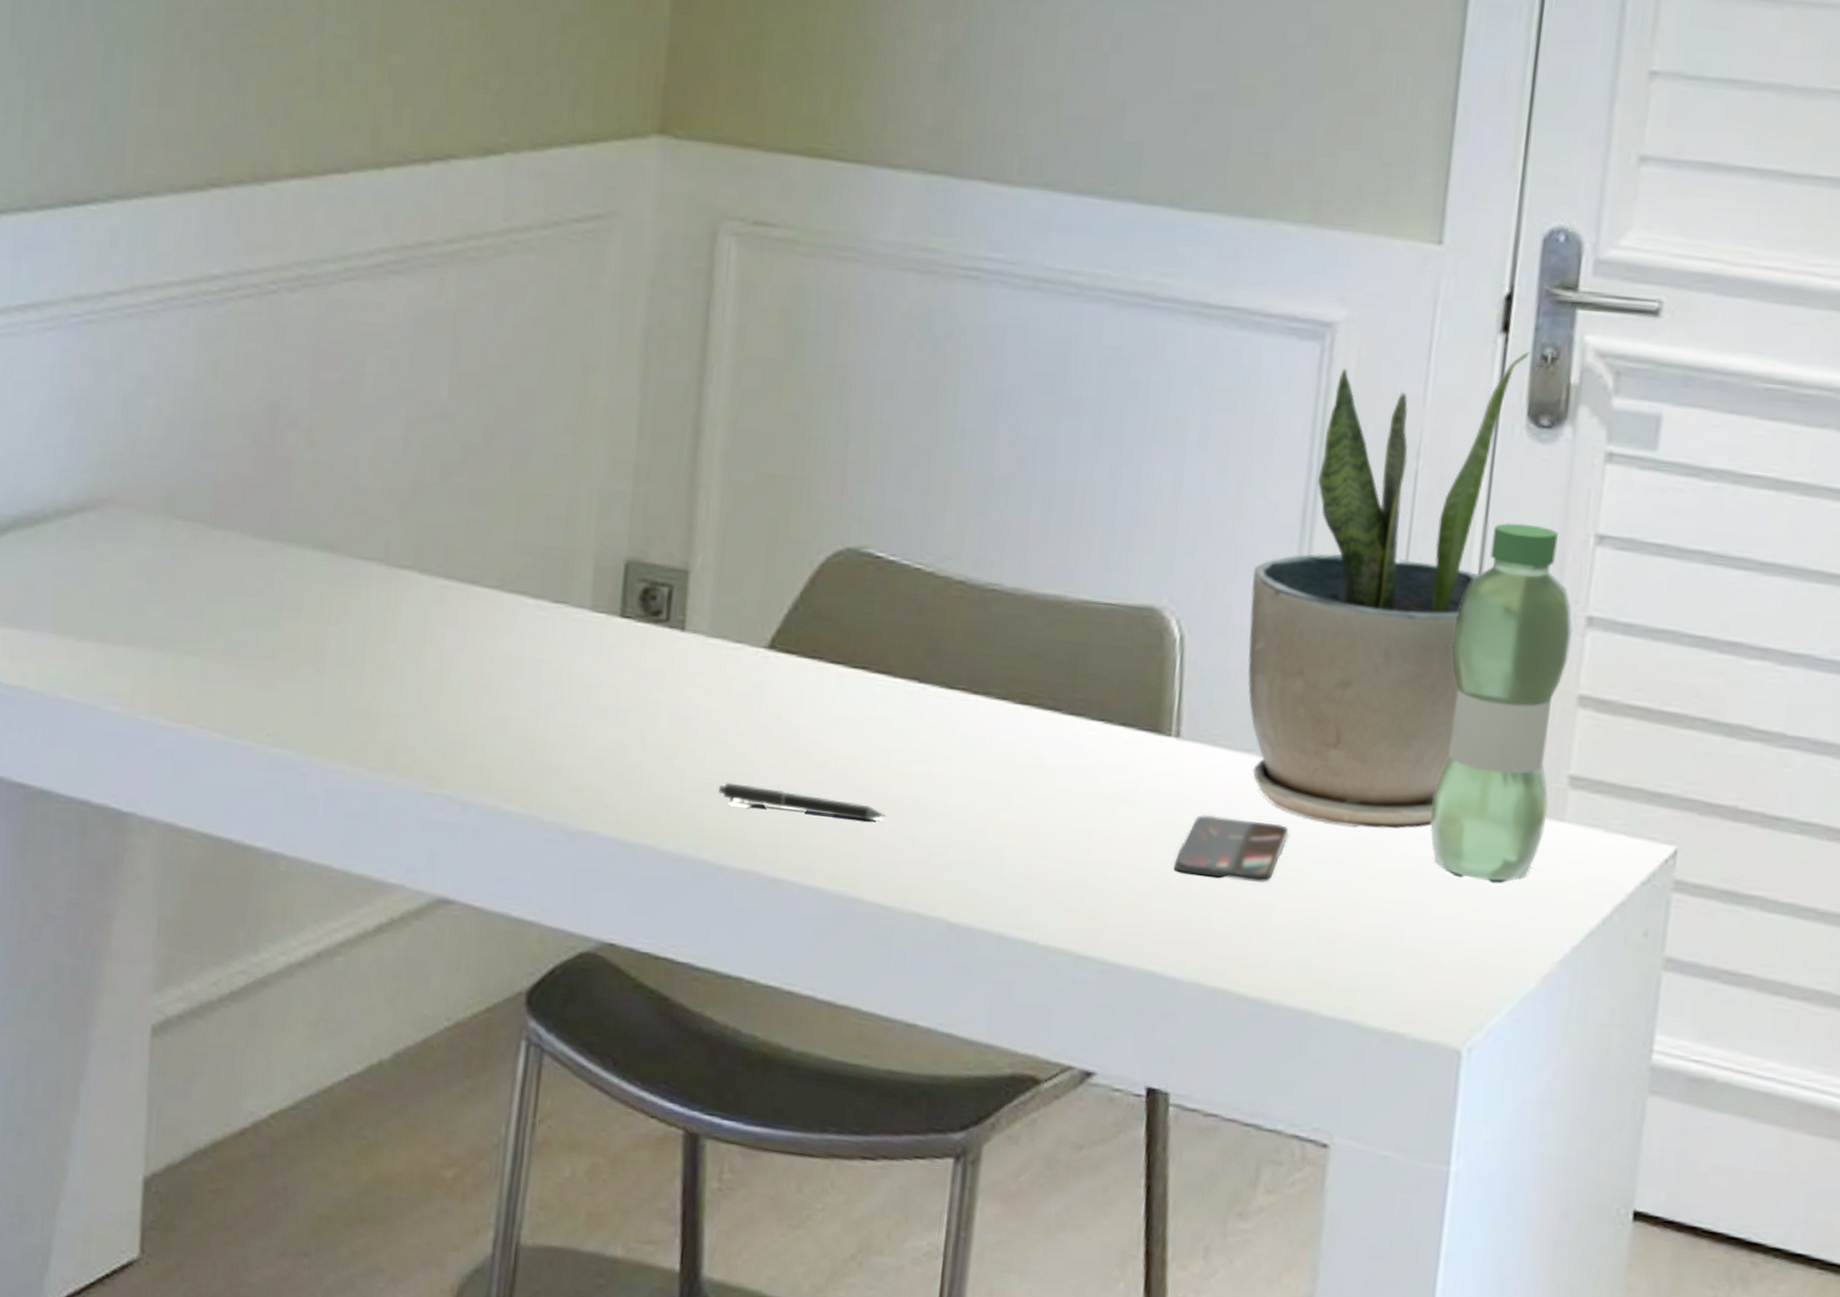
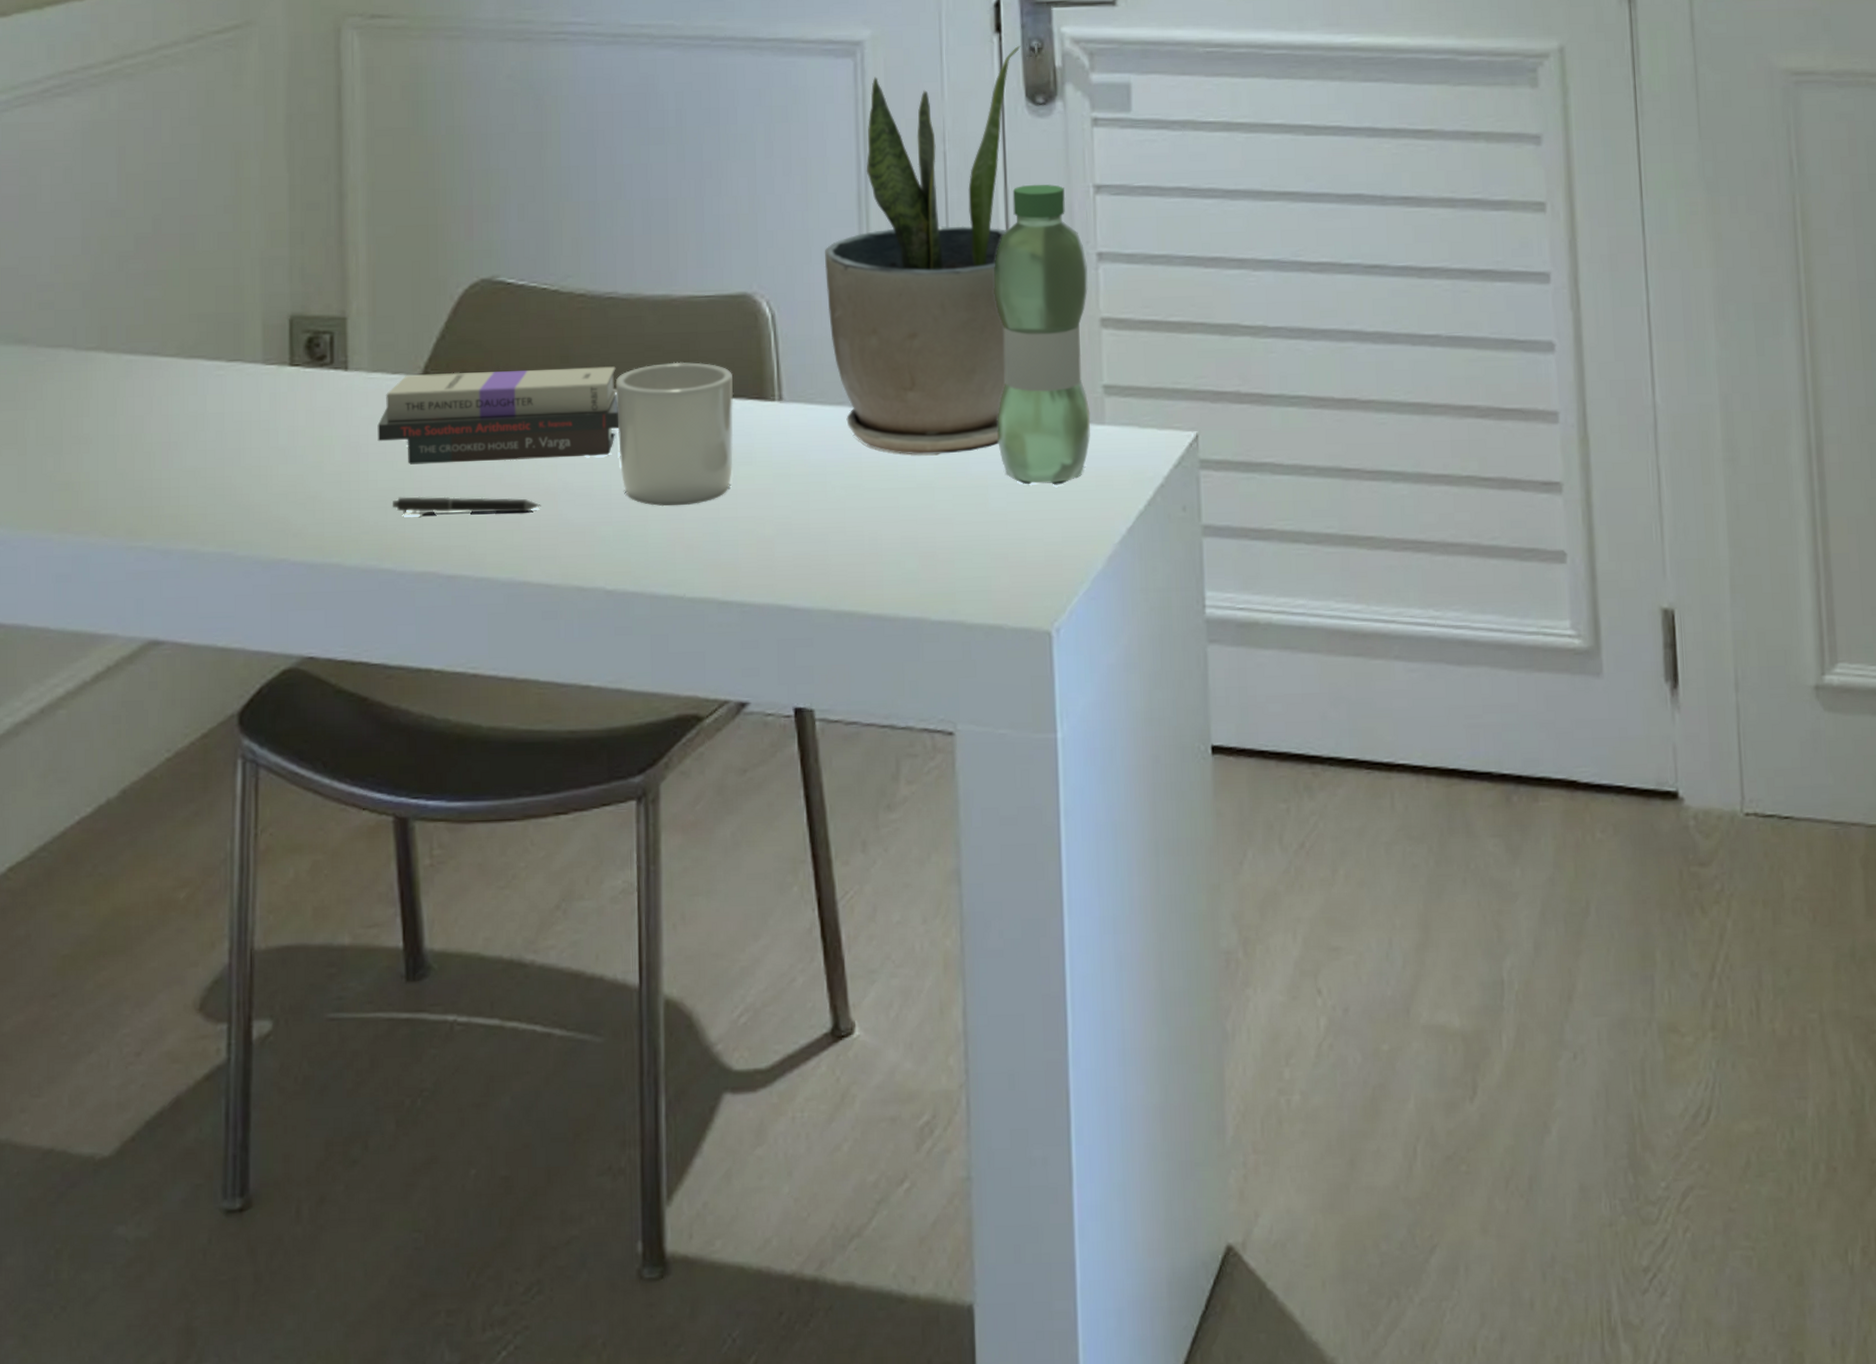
books: none [710,646,990,770] -> present [377,366,619,465]
mug: none [981,674,1125,842] -> present [615,362,734,507]
smartphone: present [1172,814,1289,884] -> none [790,461,884,516]

